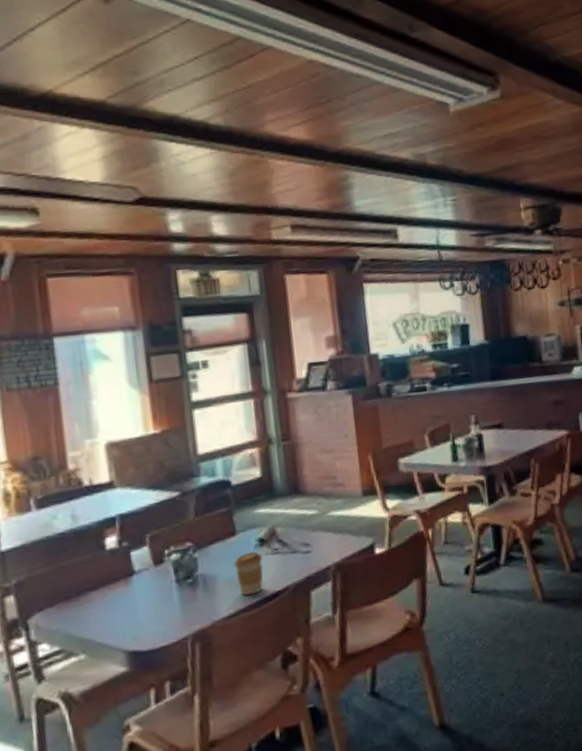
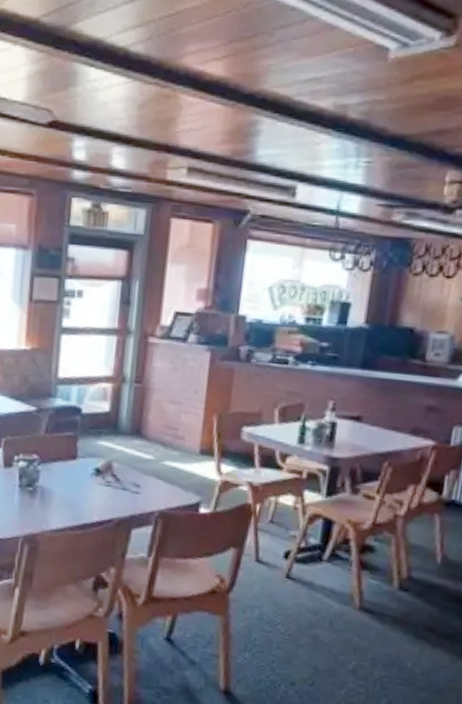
coffee cup: present [233,551,263,596] -> none [69,478,95,517]

